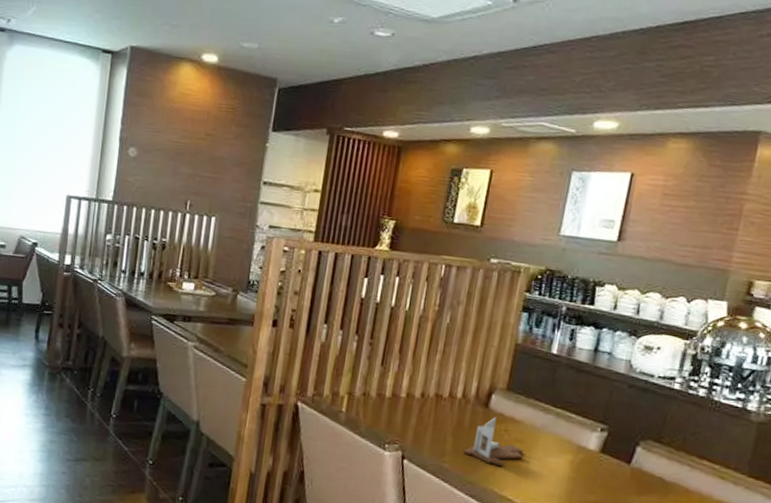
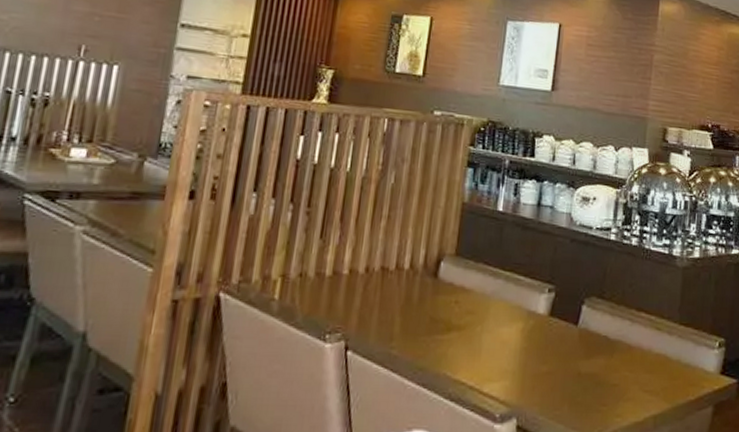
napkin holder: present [464,417,524,467] -> none [413,288,476,346]

